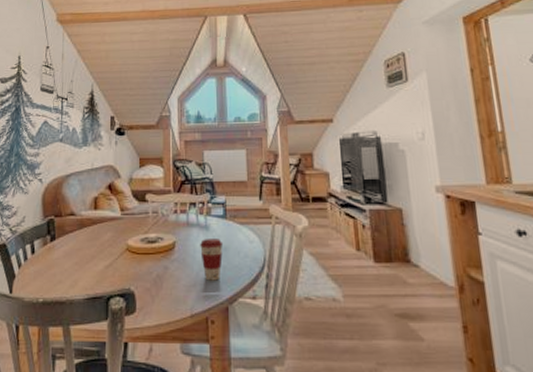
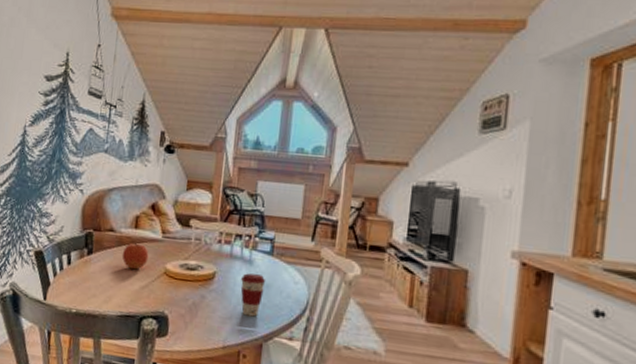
fruit: none [84,224,110,250] -> present [122,243,149,270]

